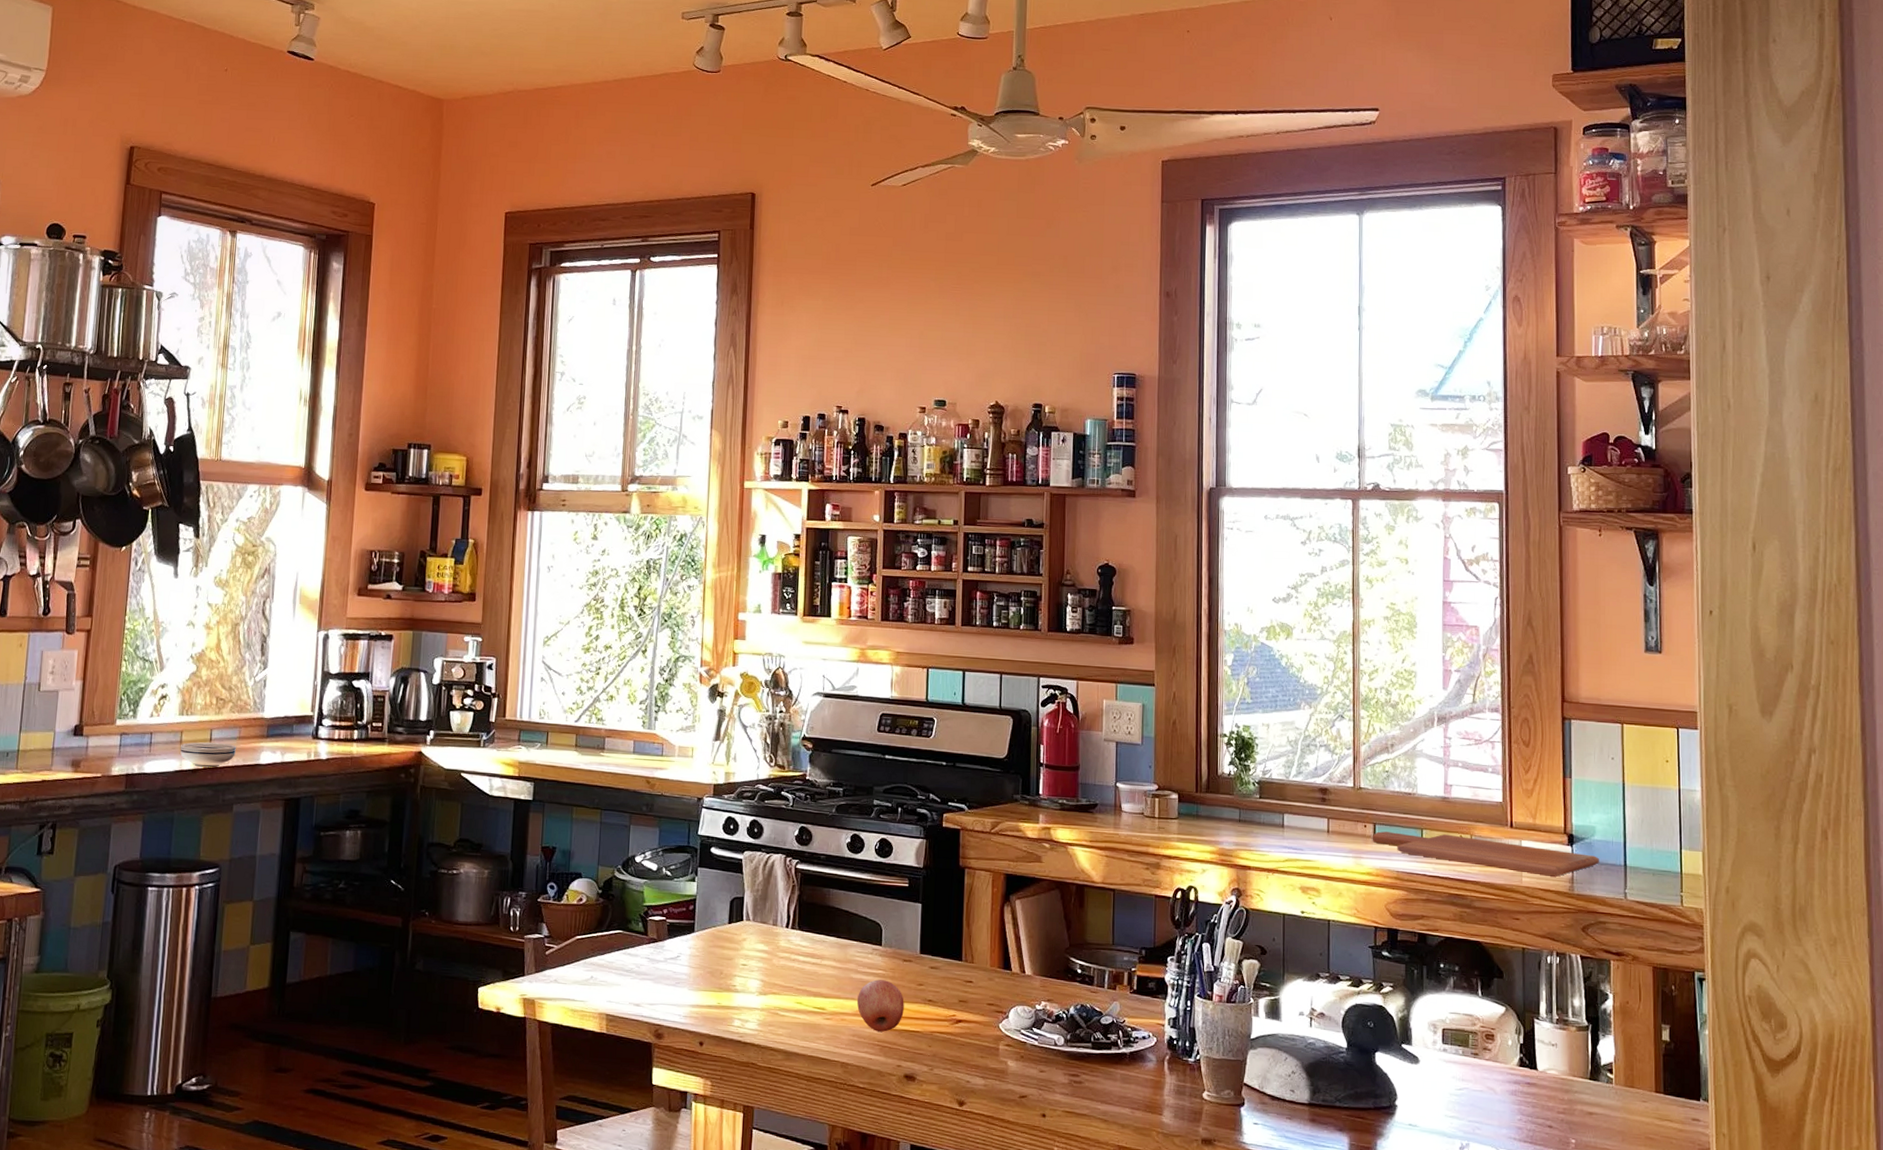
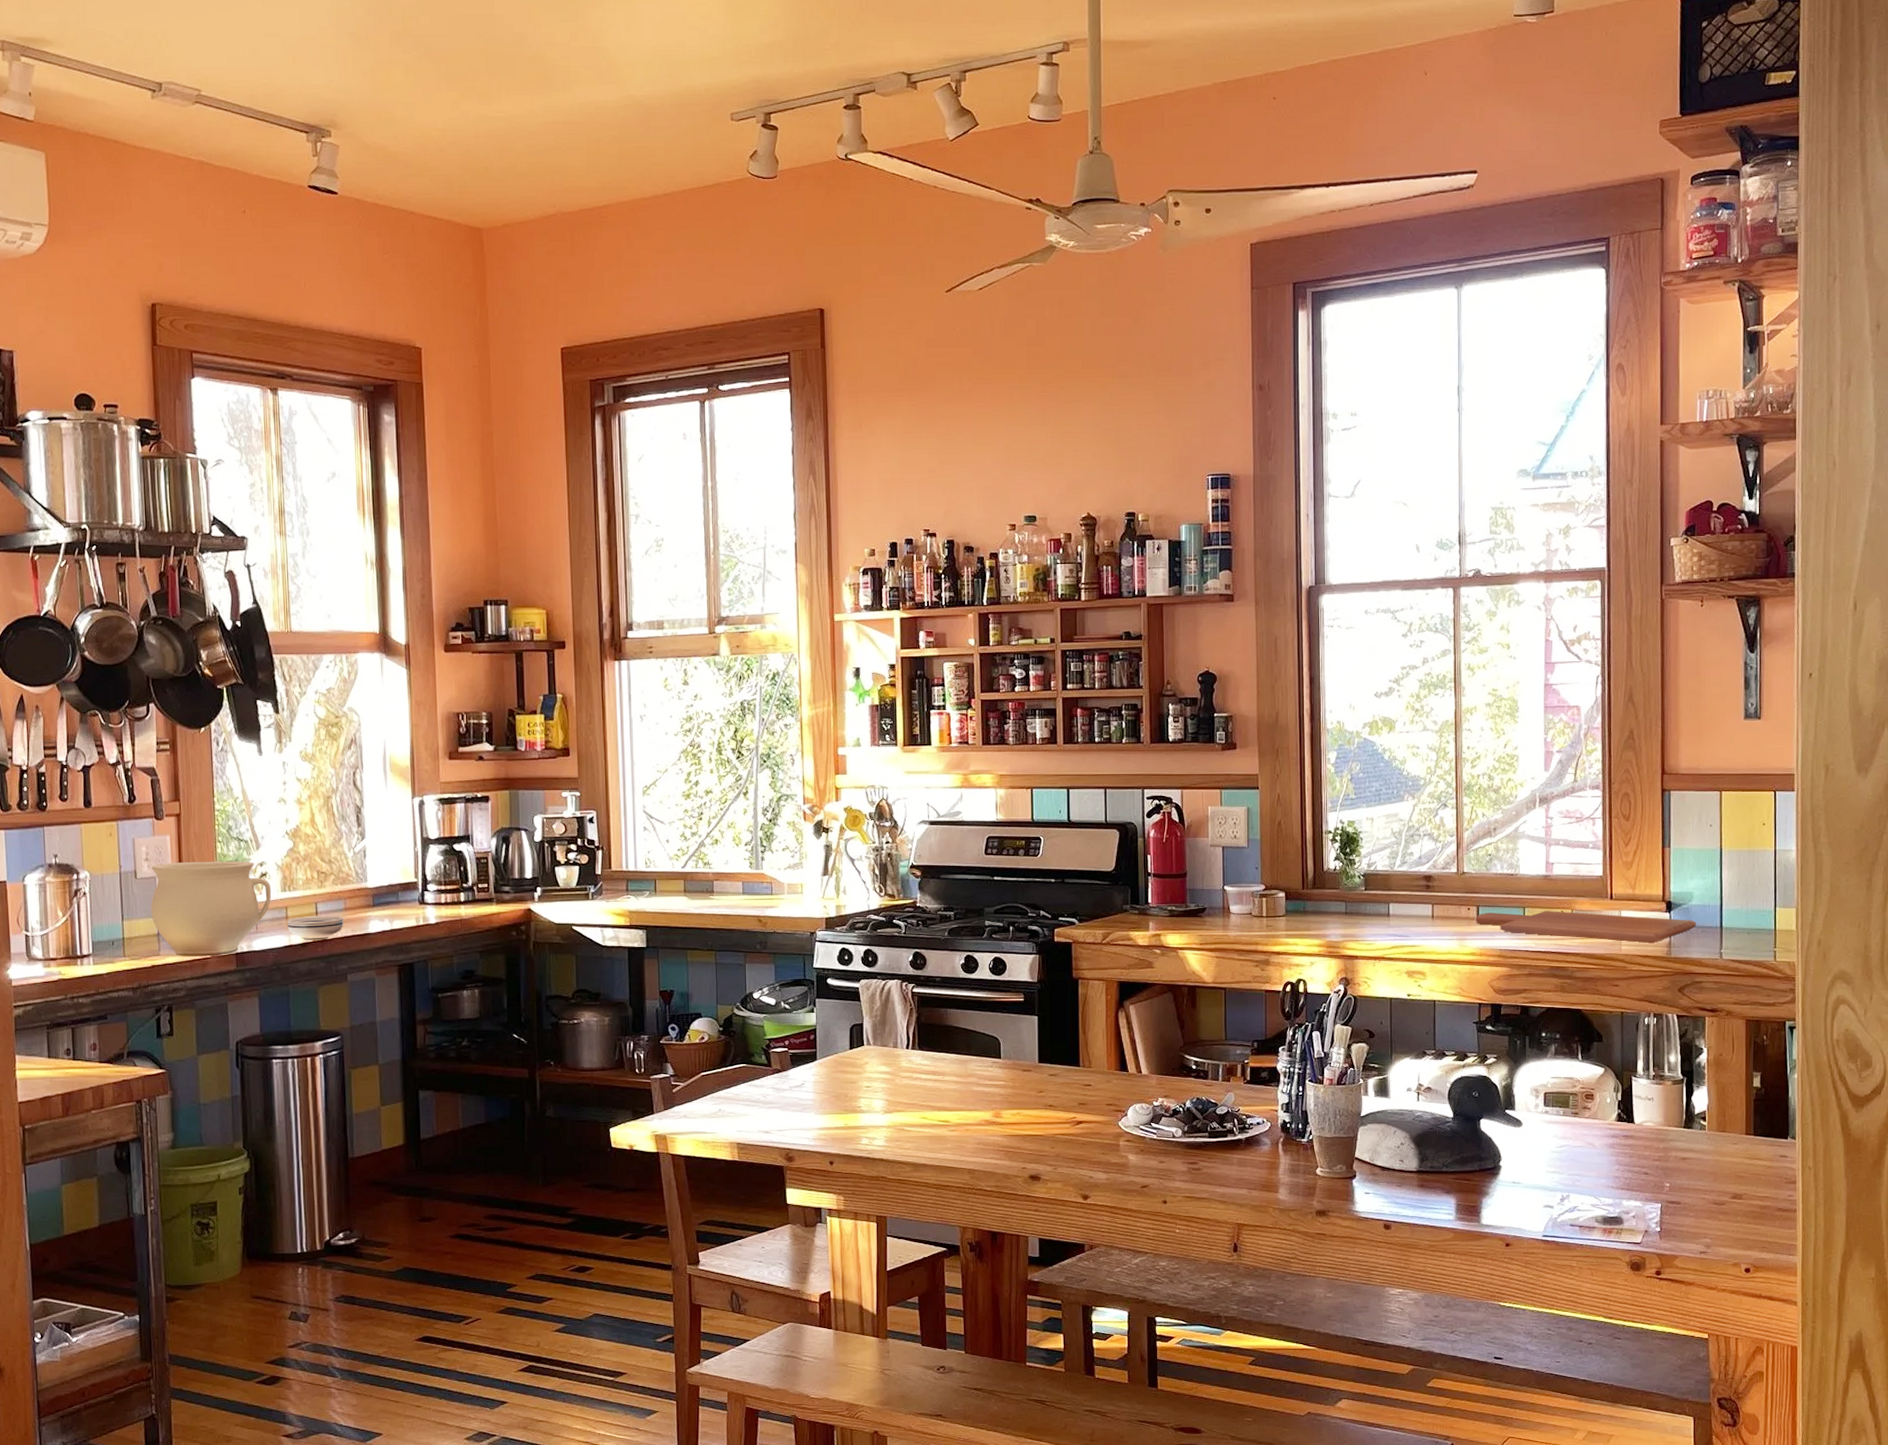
ceramic pot: none [49,677,170,776] -> present [151,861,272,957]
fruit: present [856,979,904,1032] -> none [979,1090,1026,1138]

